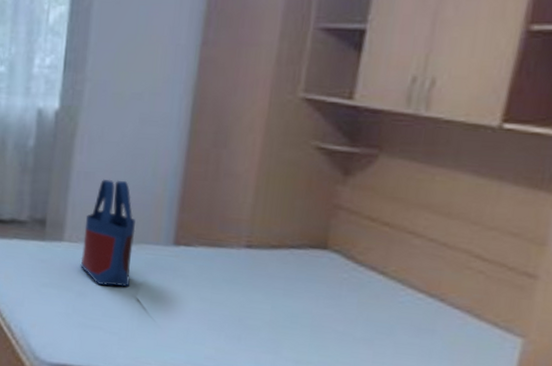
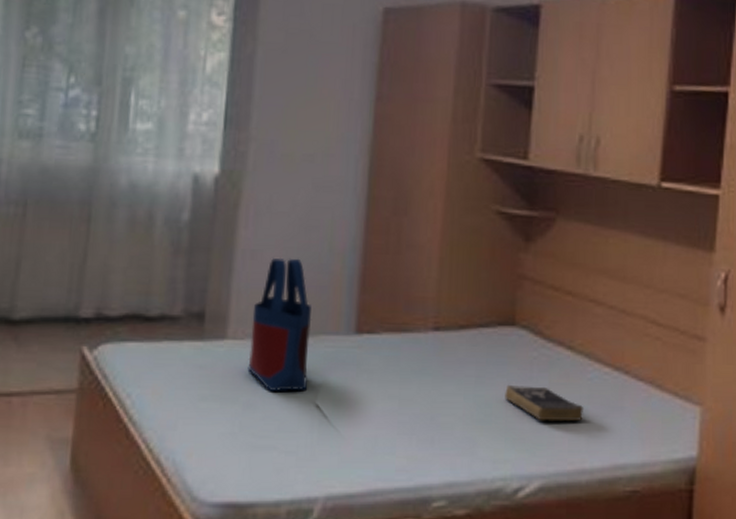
book: none [311,299,393,338] -> present [505,384,584,422]

